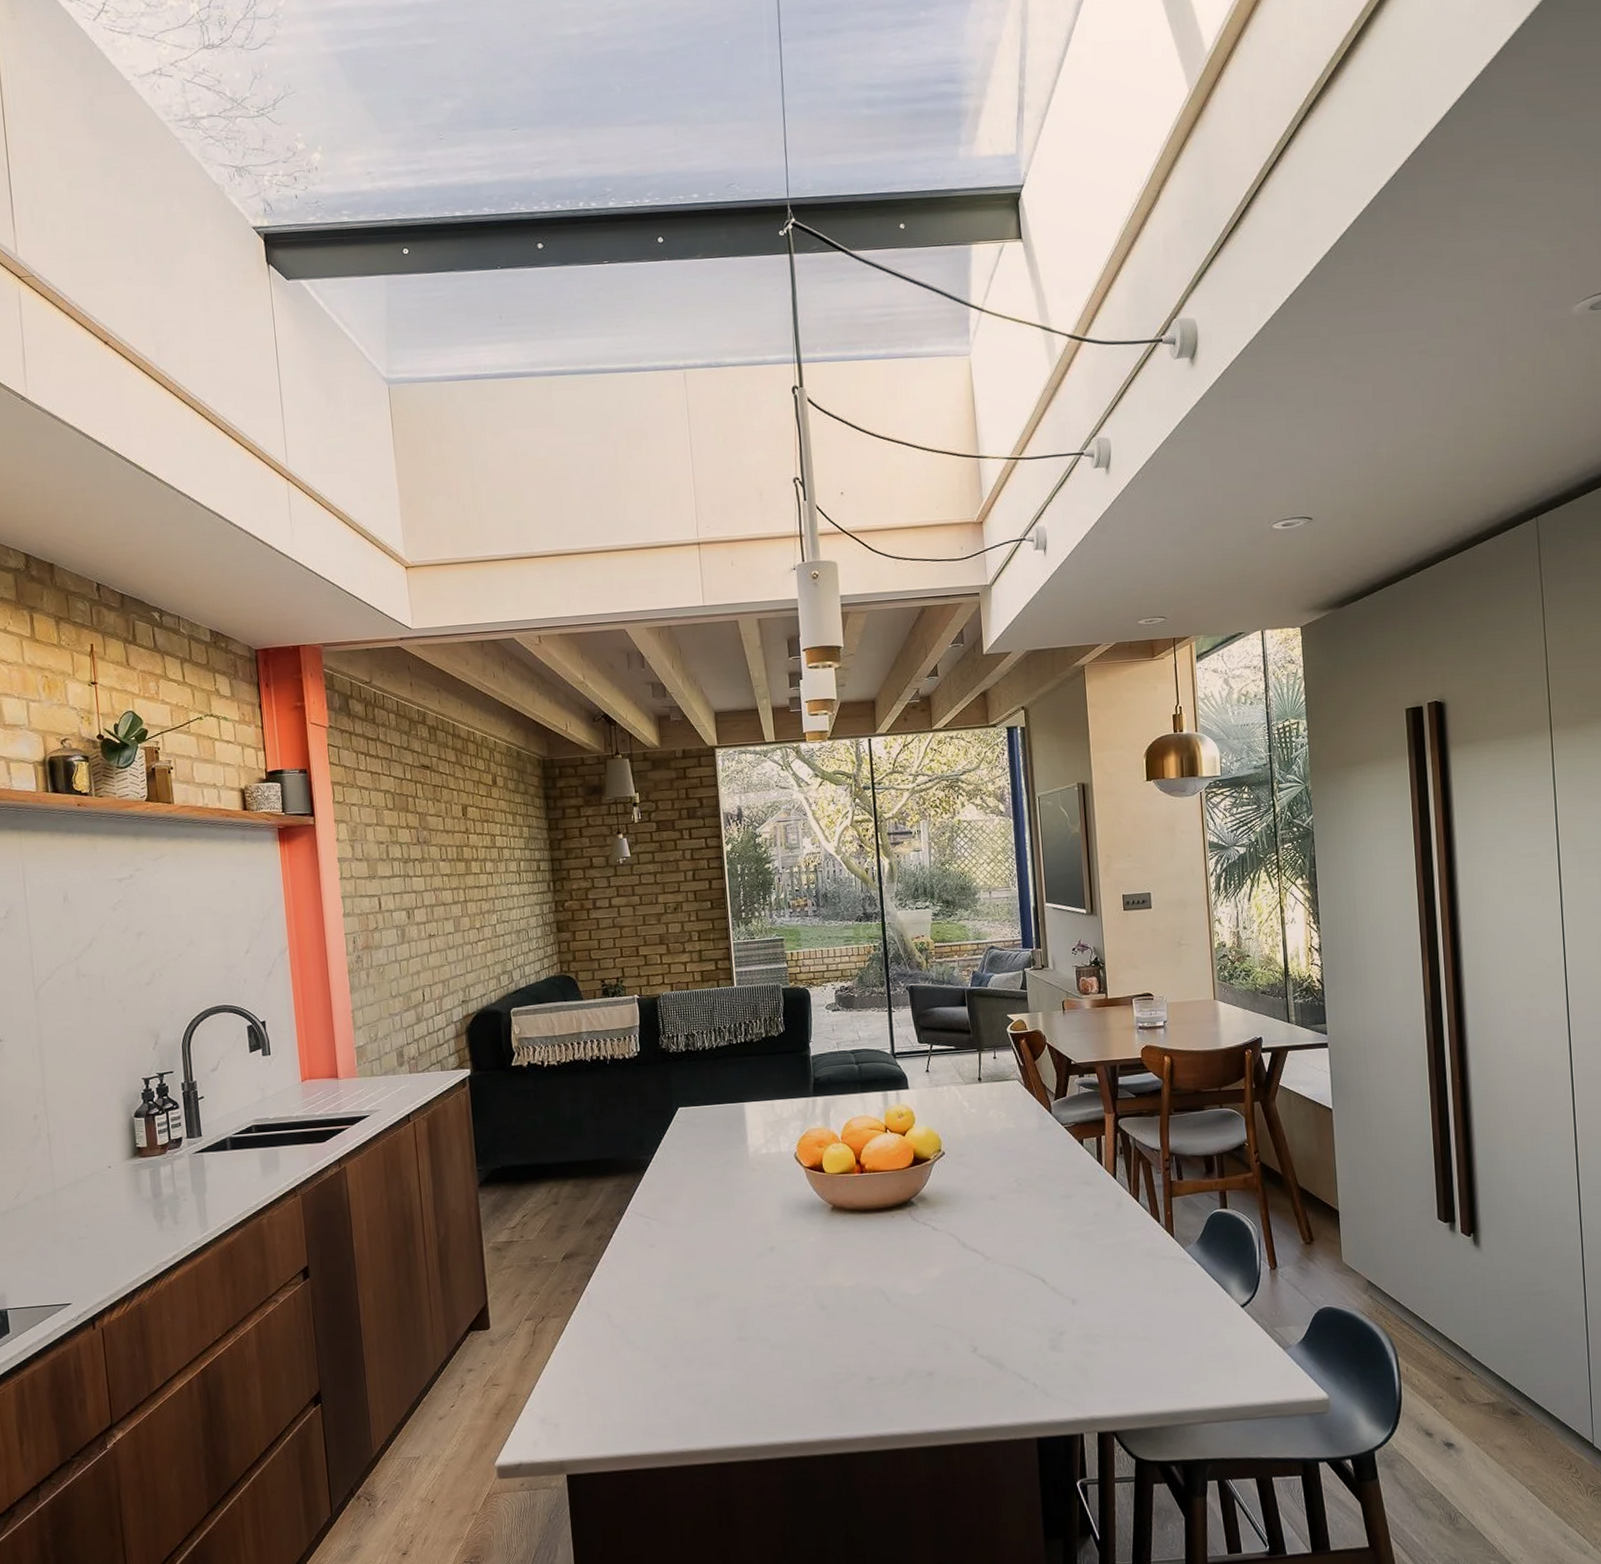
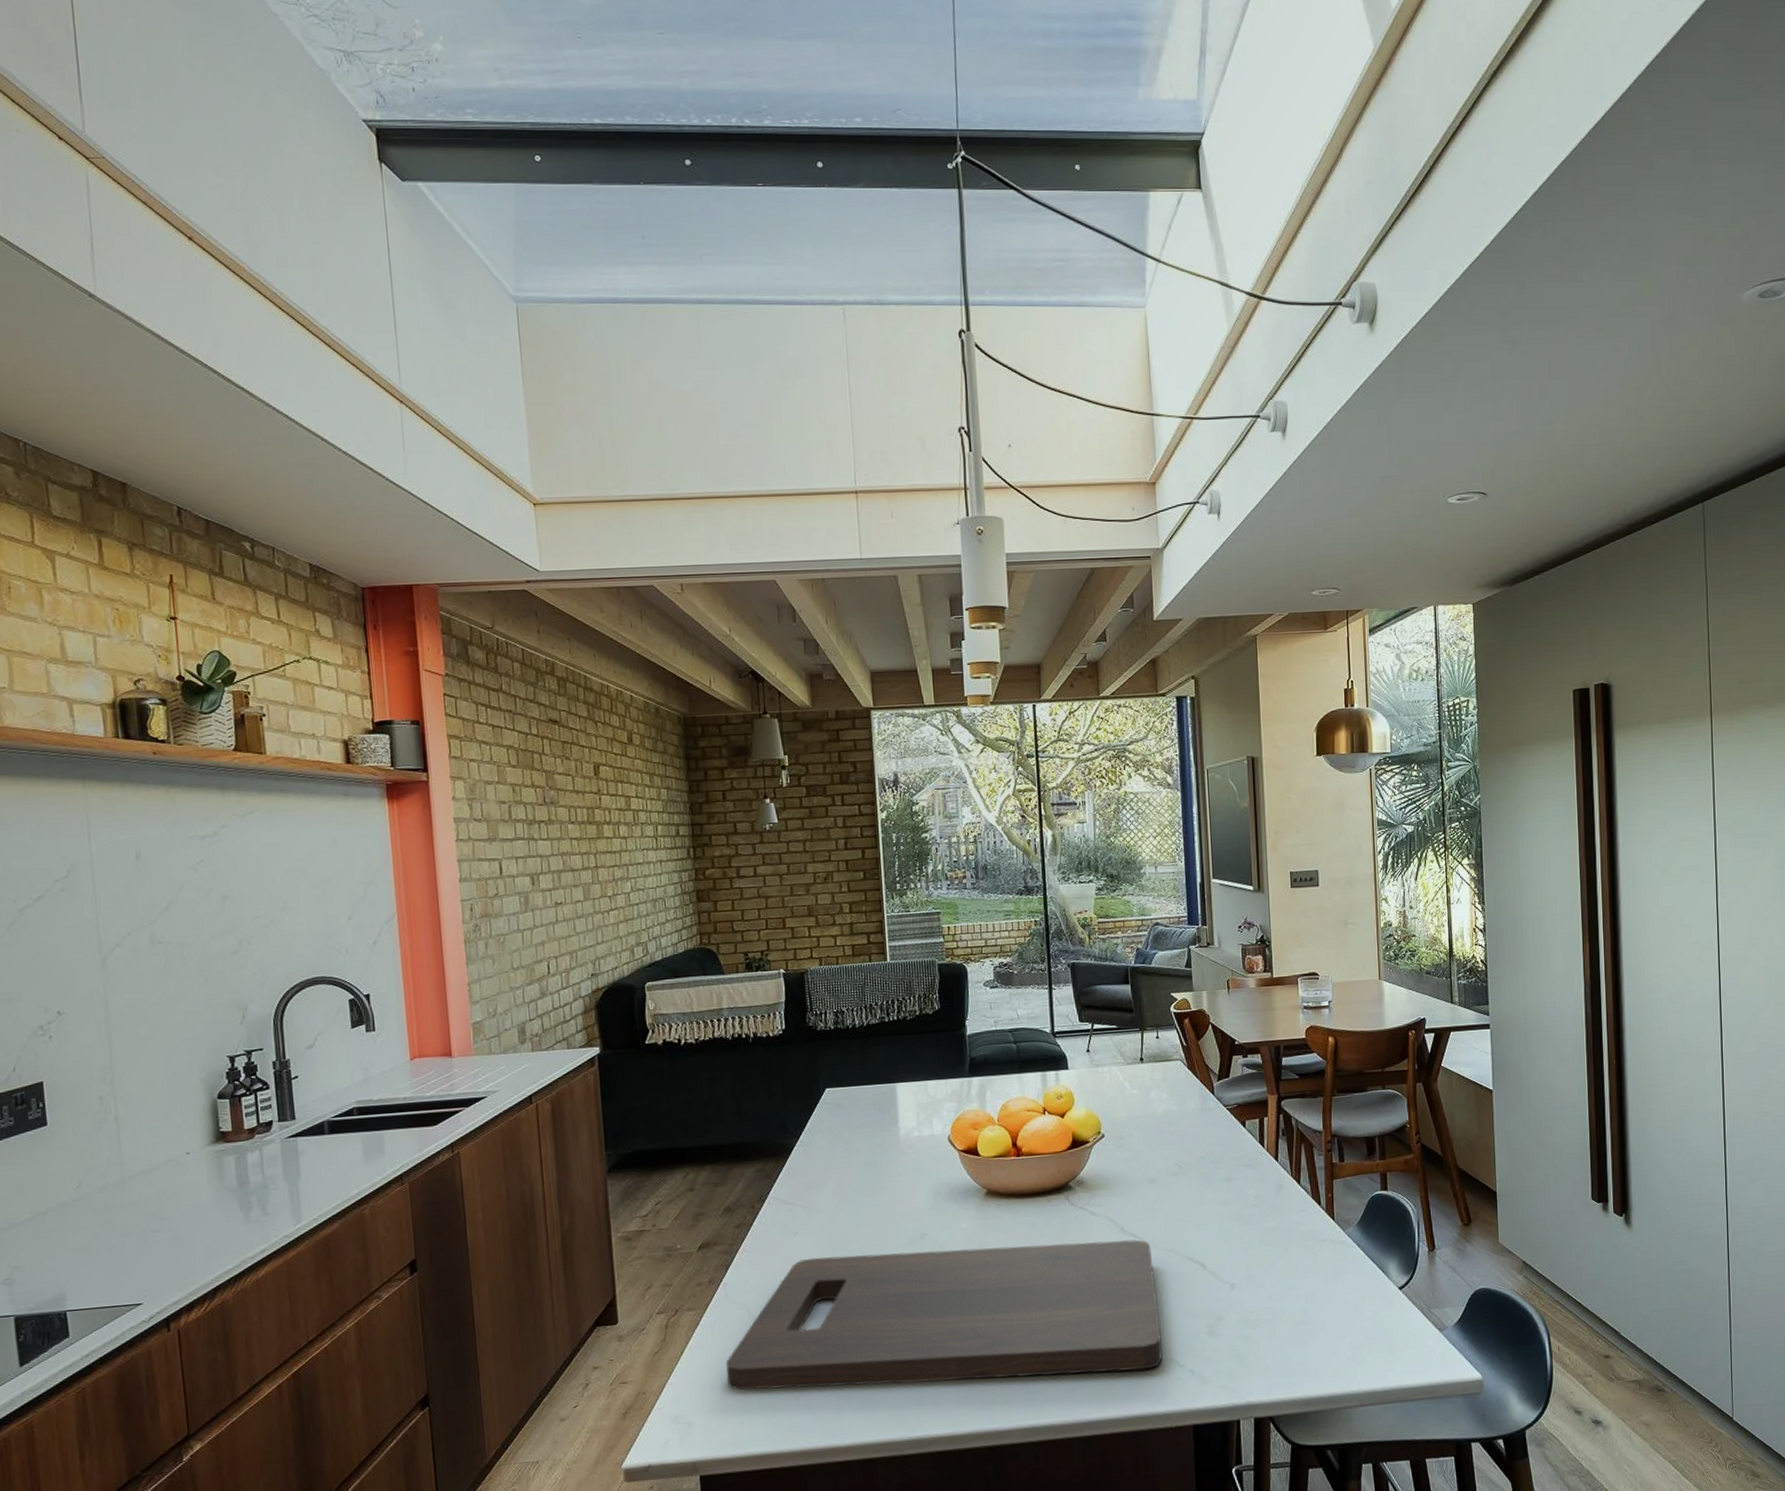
cutting board: none [590,1254,1006,1395] -> present [726,1239,1163,1391]

